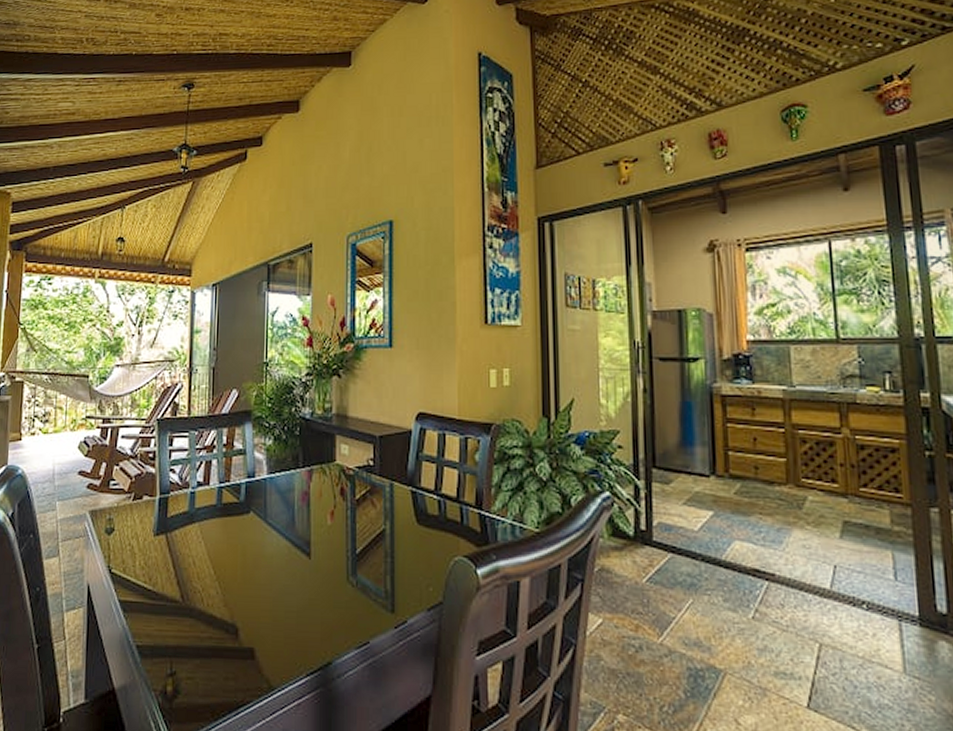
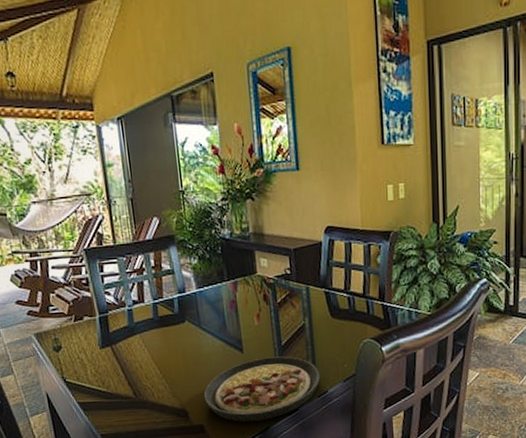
plate: none [259,567,399,653] -> present [203,356,321,422]

